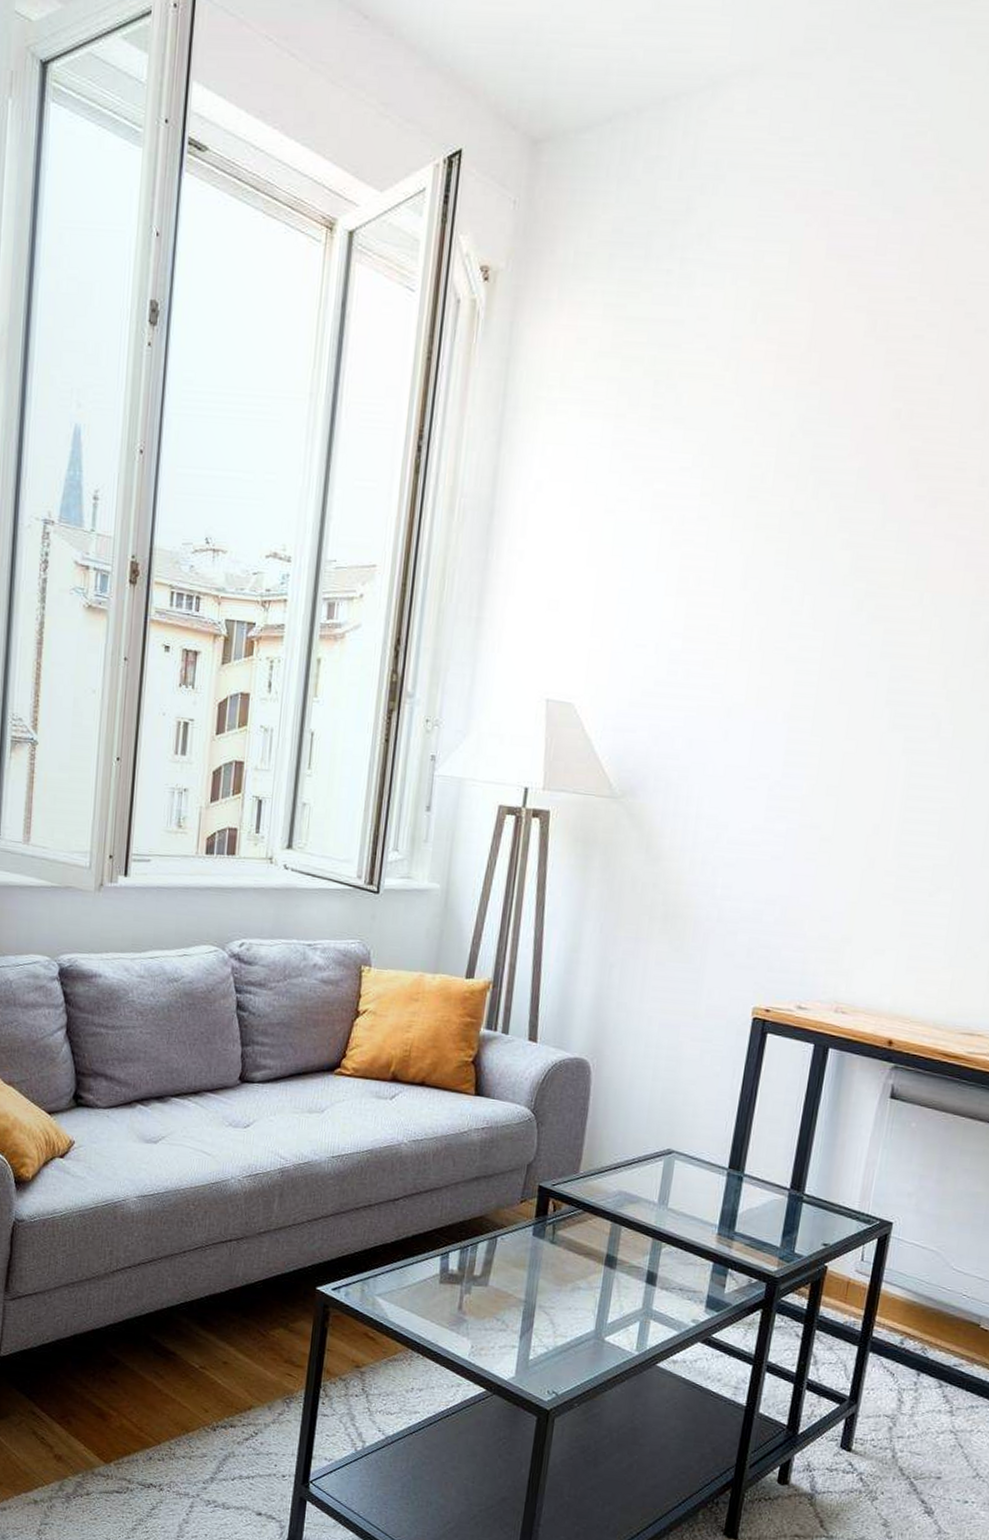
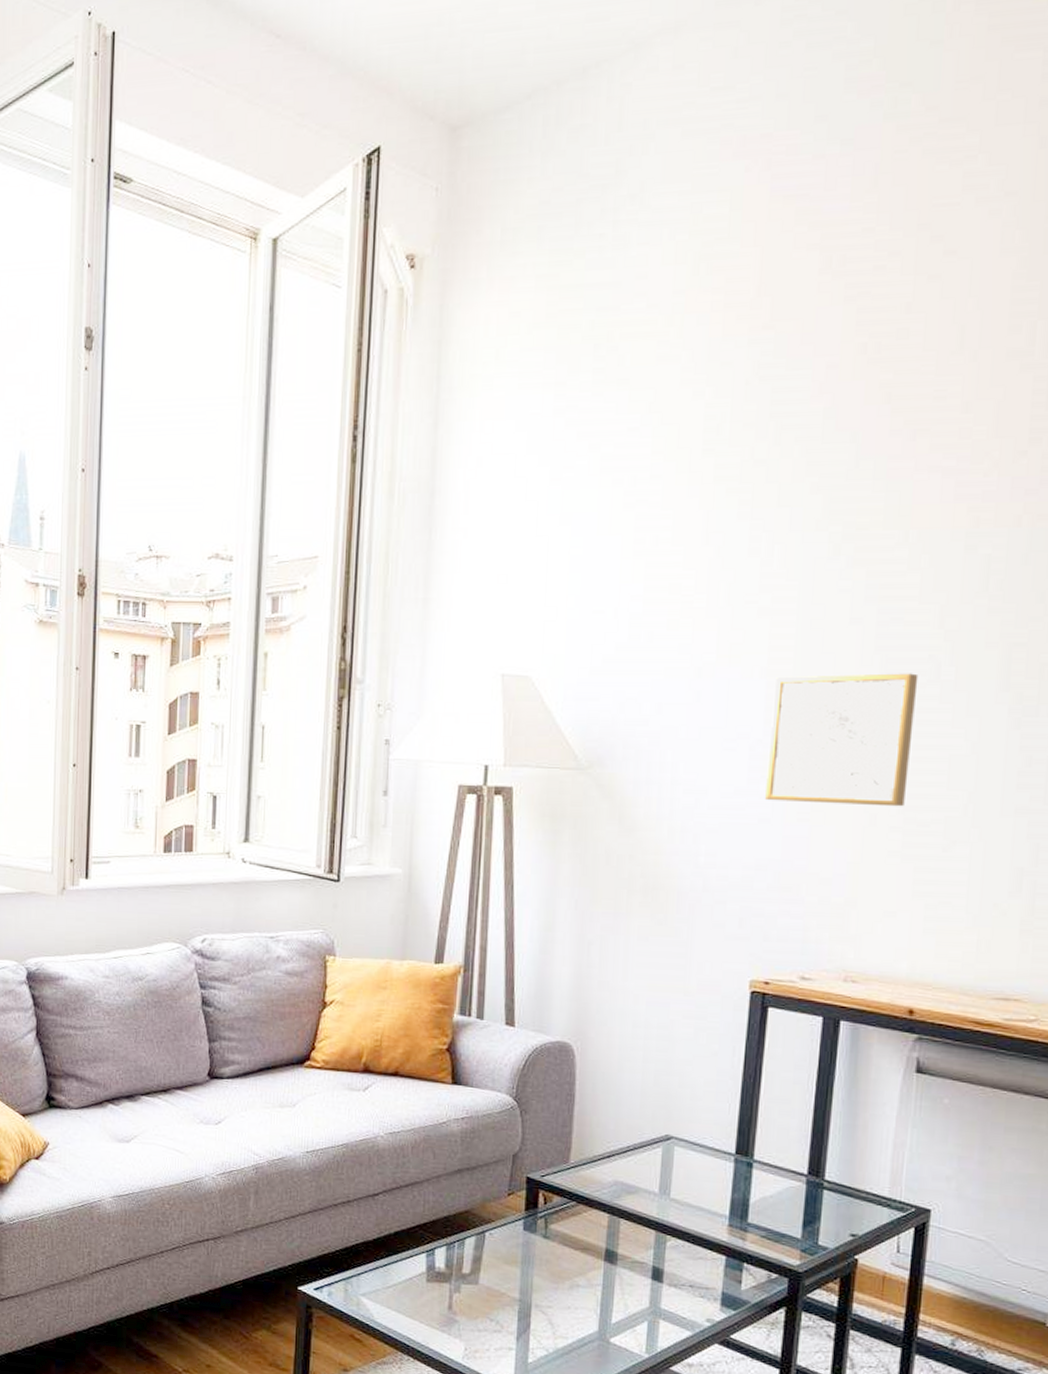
wall art: none [779,723,921,853] -> present [765,673,919,807]

